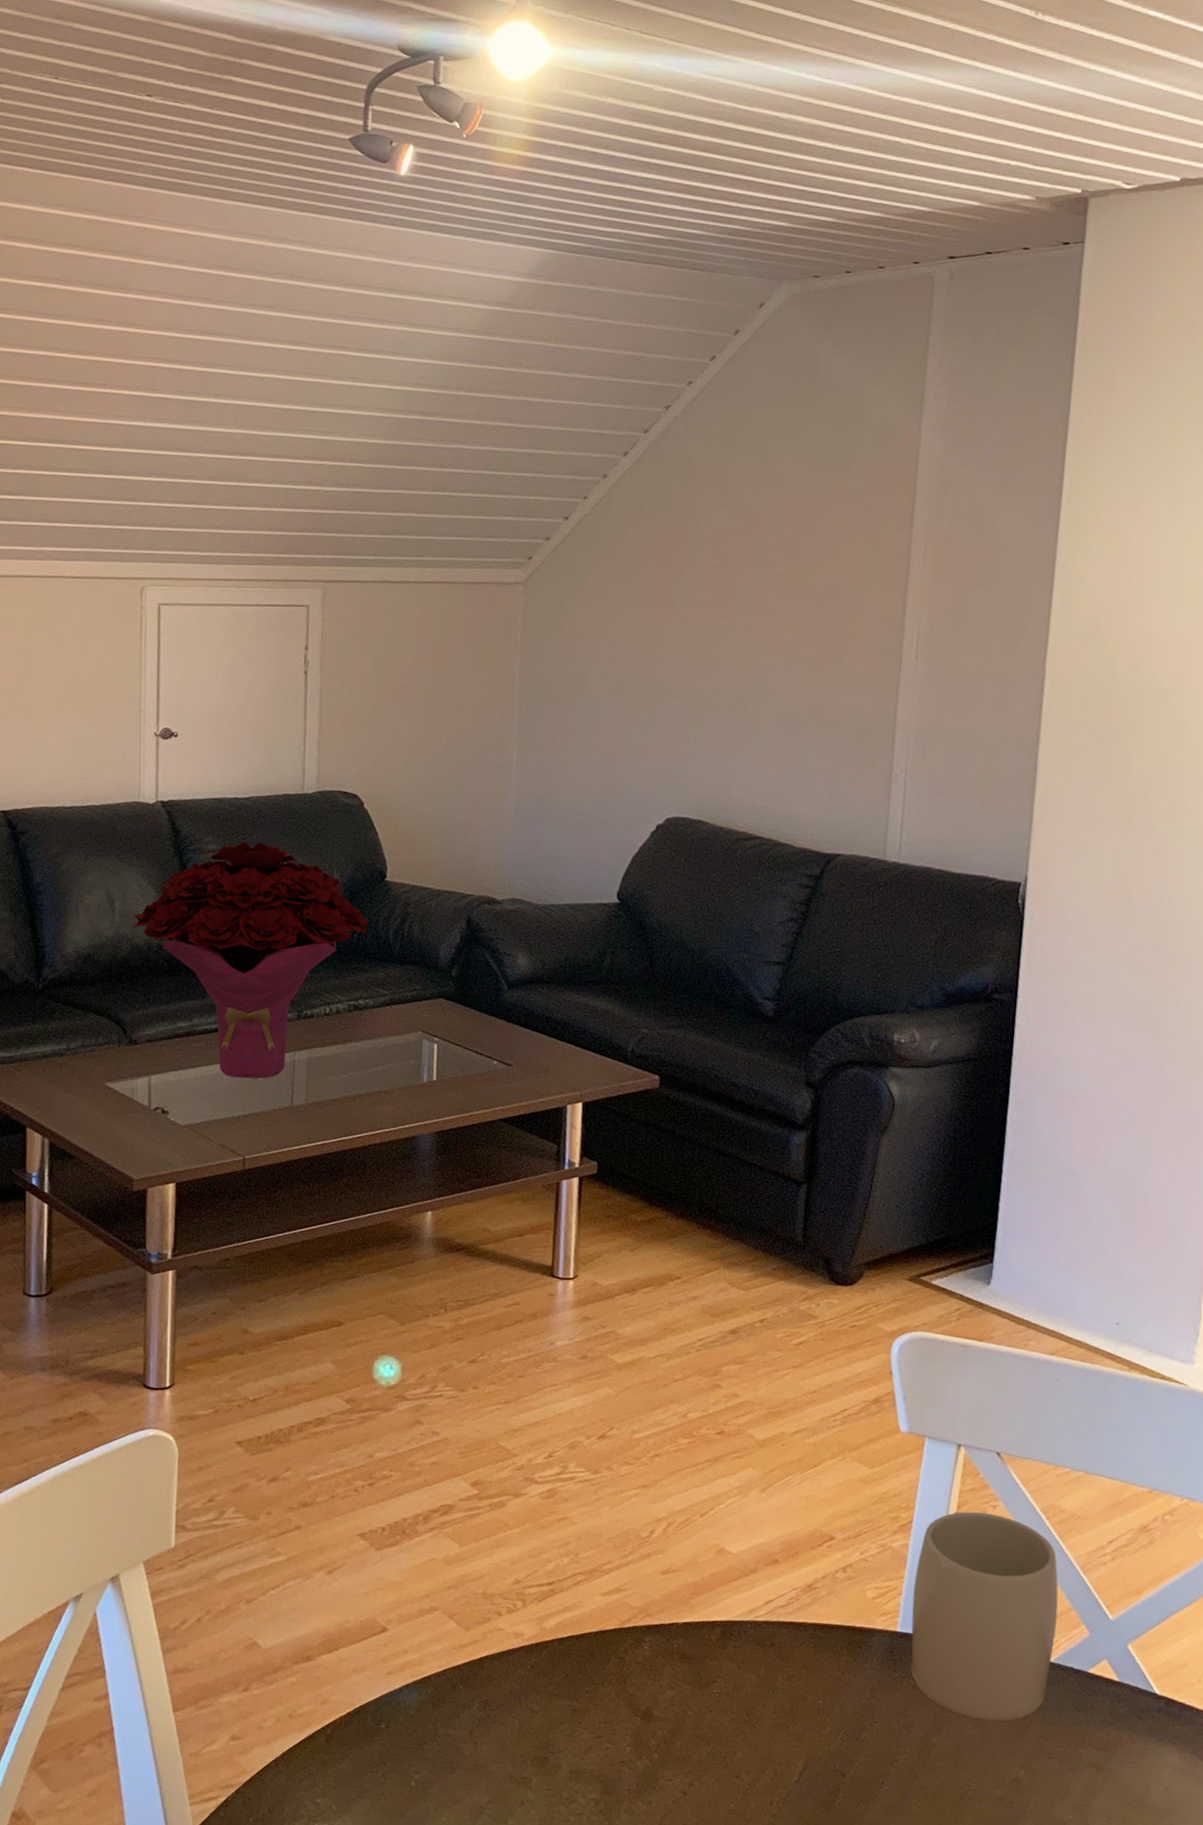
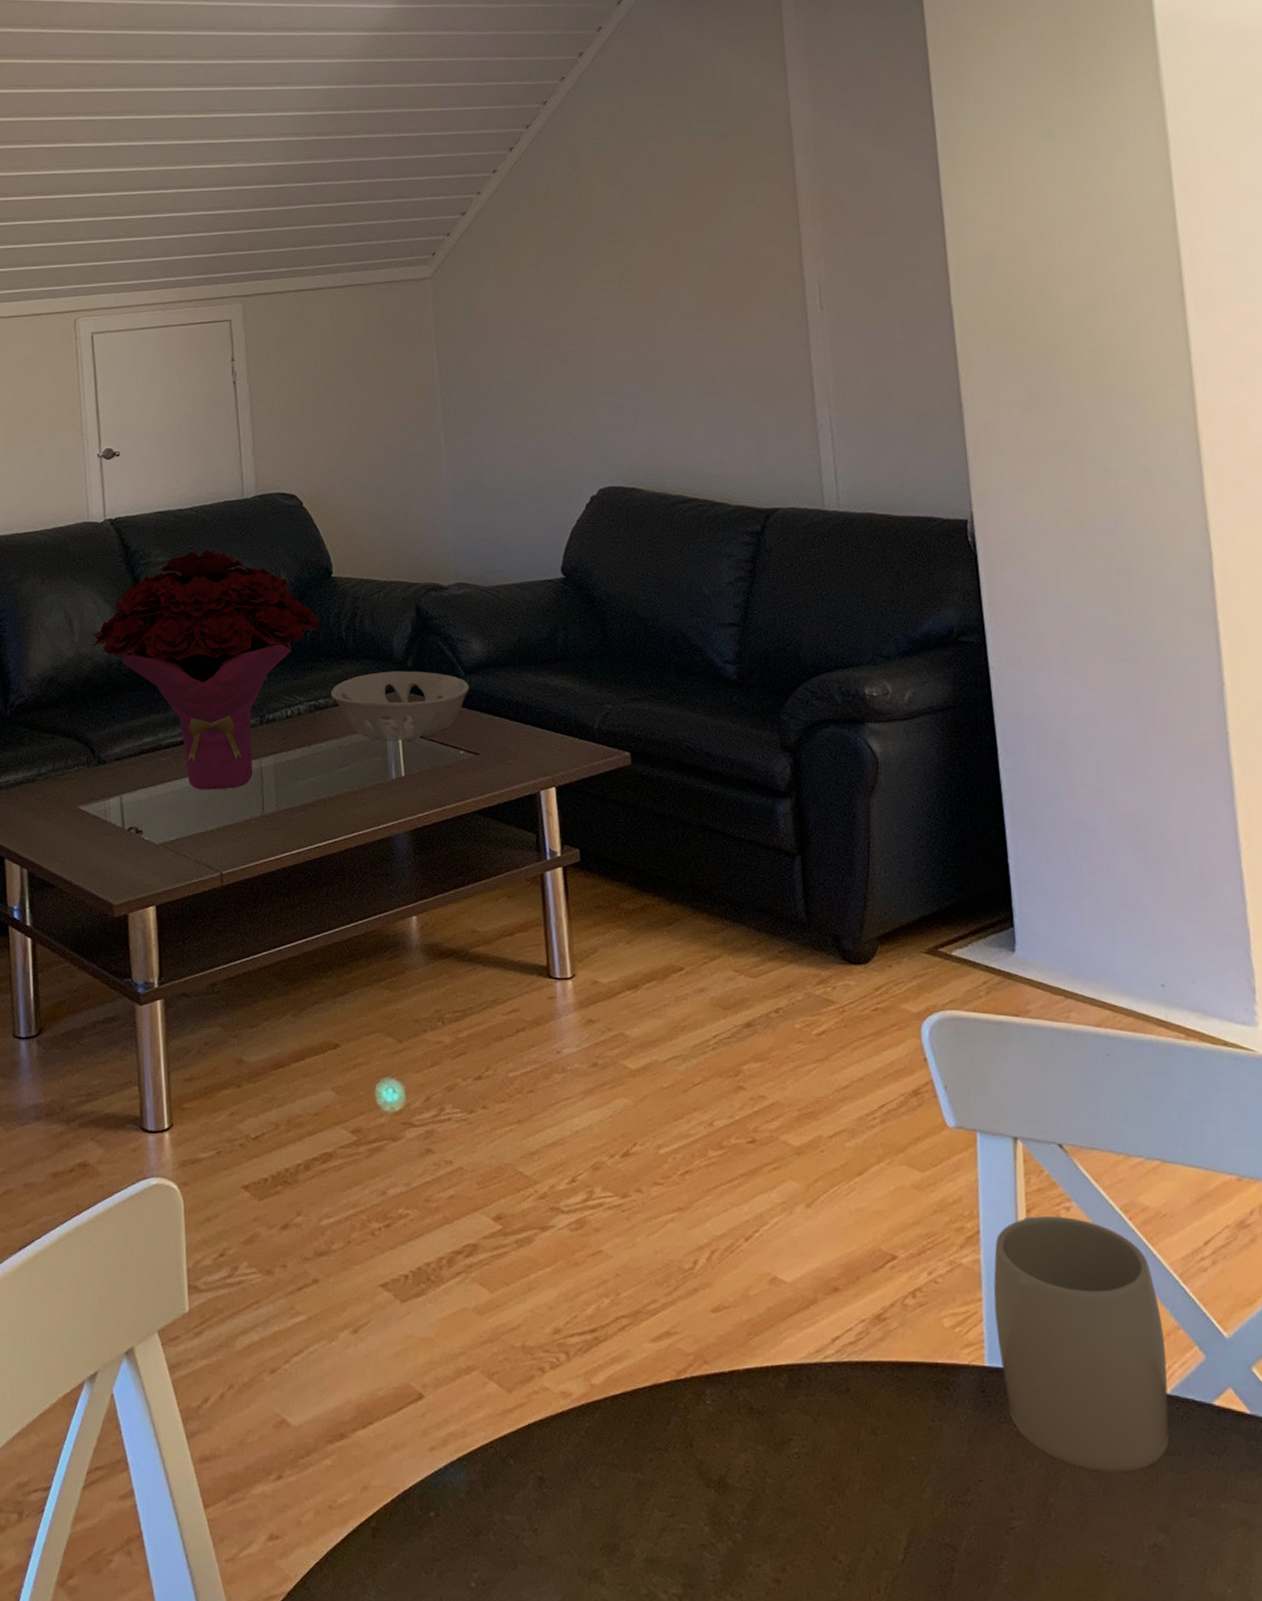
decorative bowl: none [371,978,511,1047] -> present [330,671,470,742]

